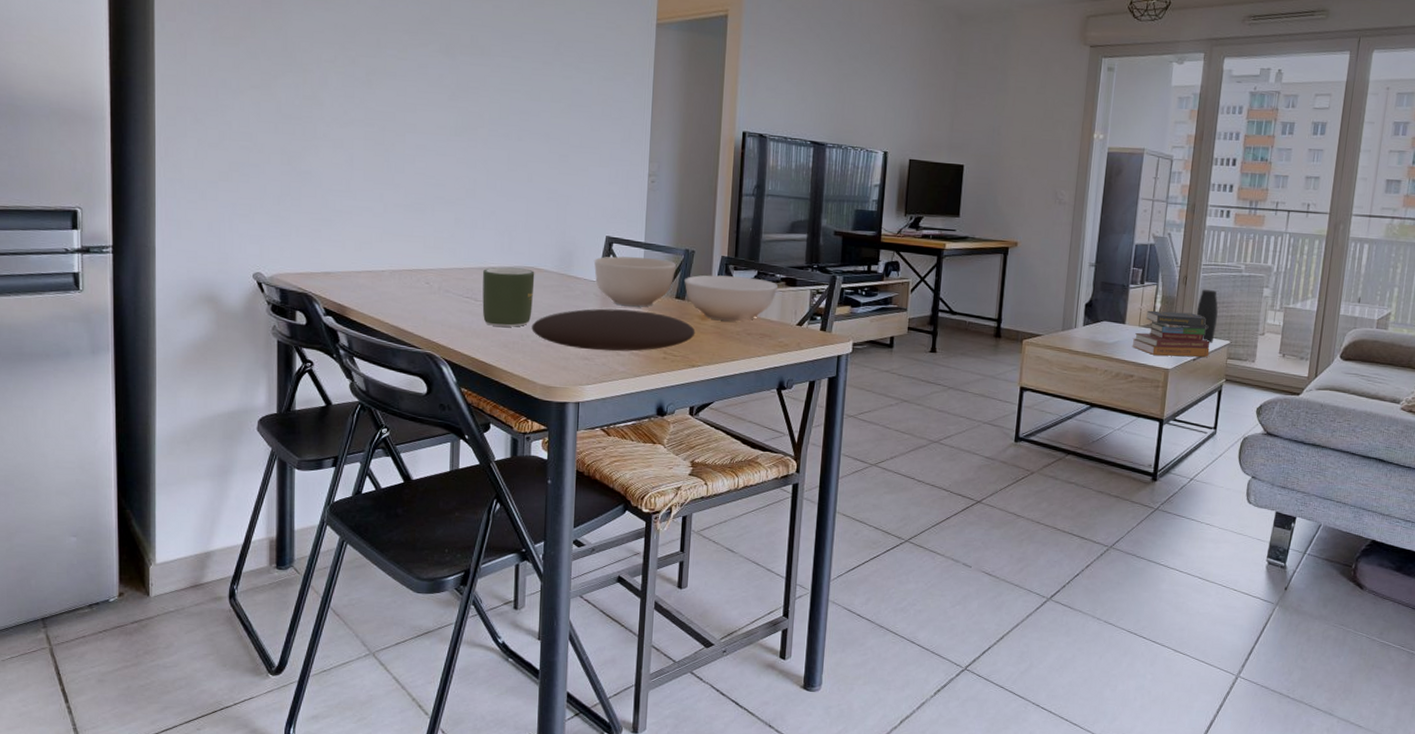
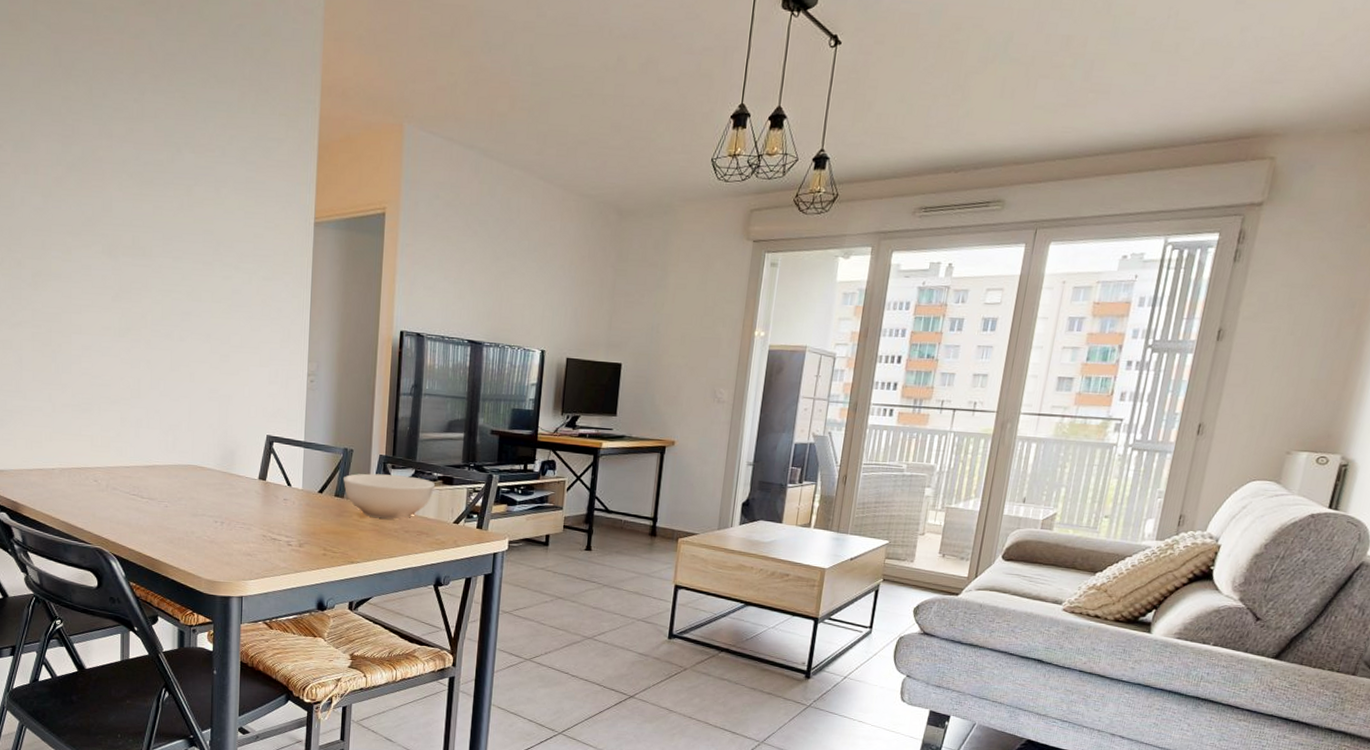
mug: present [482,267,535,327] -> none [148,465,198,524]
placemat: present [531,308,696,352] -> none [196,506,354,548]
bowl: present [593,256,677,307] -> none [255,455,336,505]
books: present [1132,310,1210,357] -> none [788,509,868,557]
vase: present [1196,289,1218,344] -> none [855,489,878,544]

